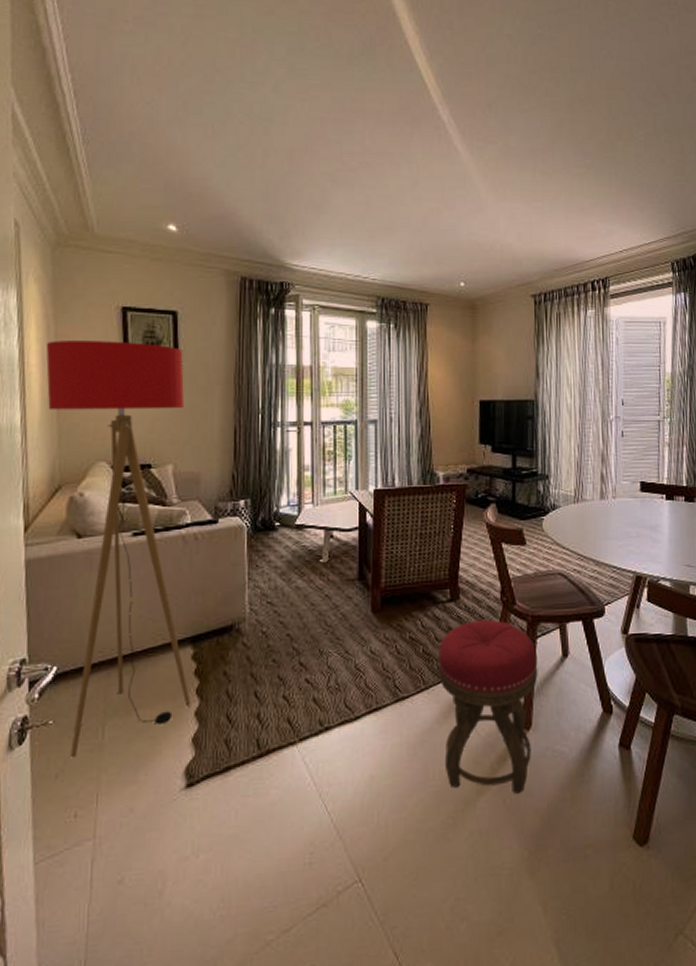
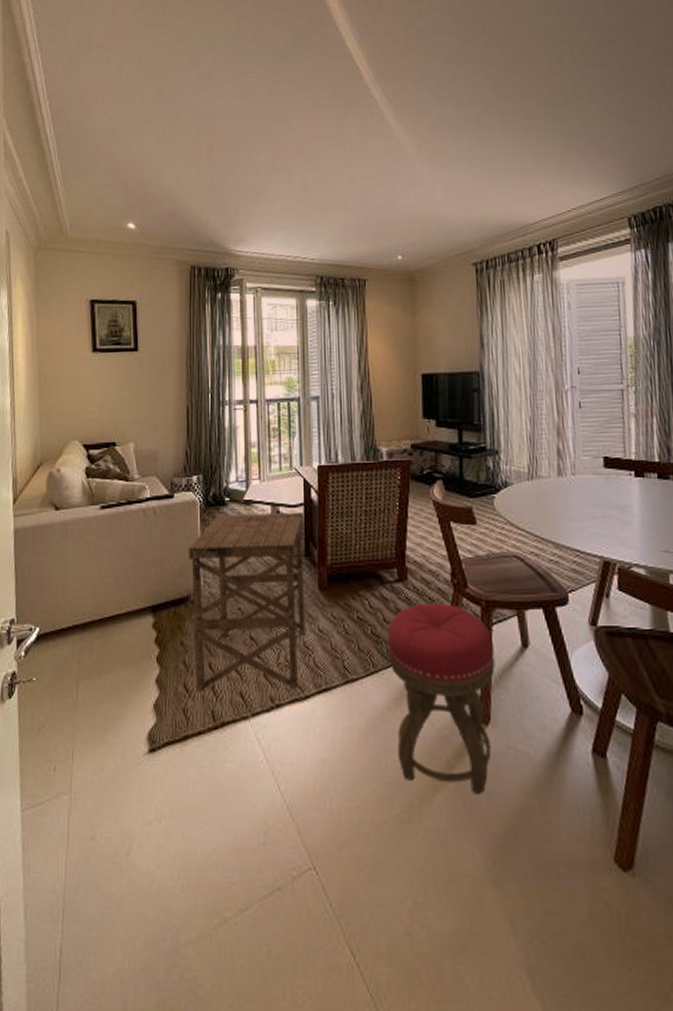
floor lamp: present [46,340,191,758] -> none [30,331,152,715]
side table: none [233,536,359,721] -> present [188,512,306,691]

